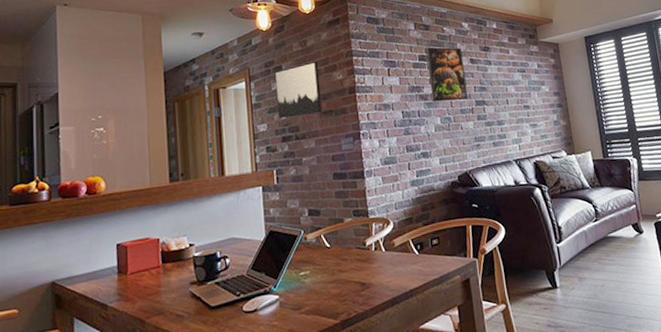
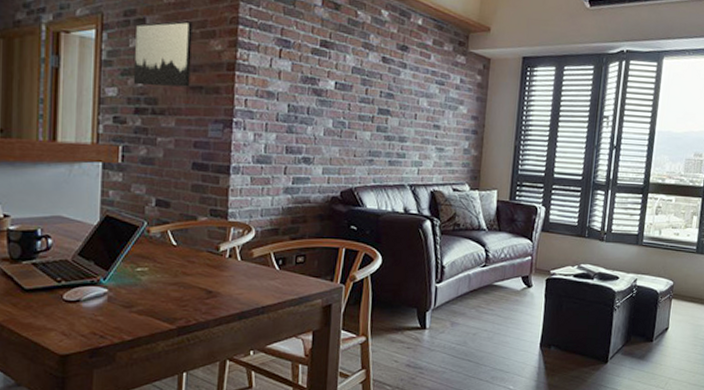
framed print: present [426,47,468,102] -> none [327,32,375,104]

